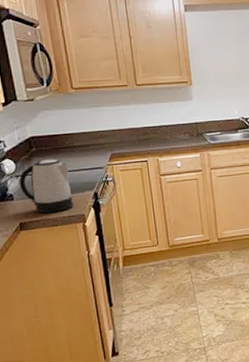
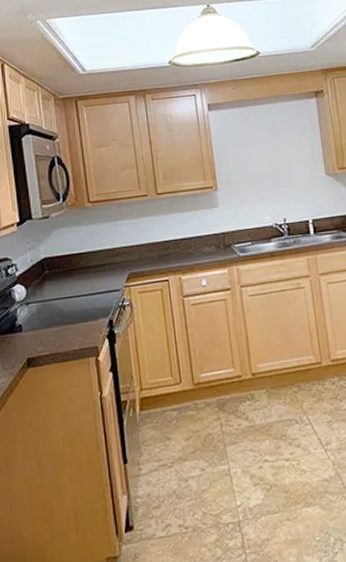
kettle: present [18,159,73,213] -> none [28,282,86,347]

